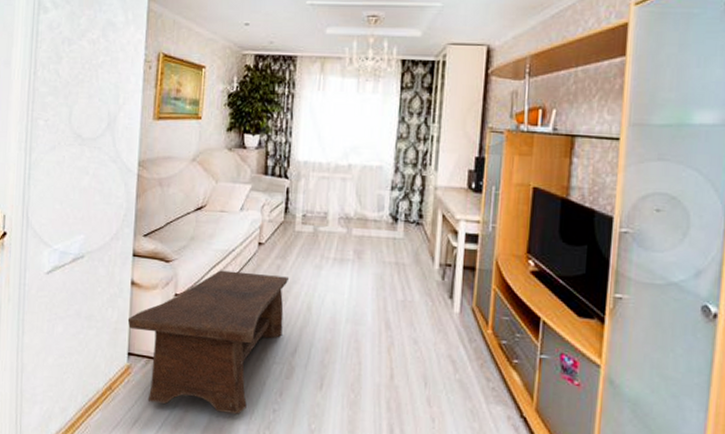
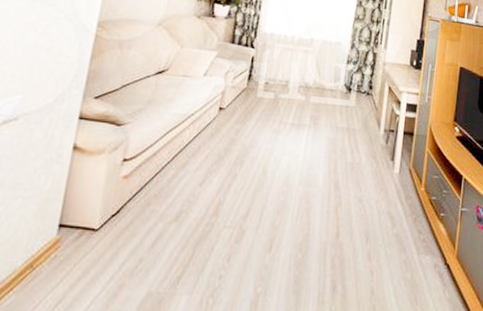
coffee table: present [127,270,290,414] -> none [63,134,248,284]

